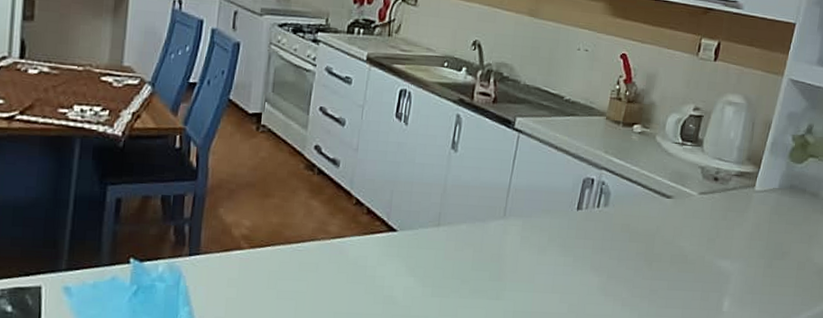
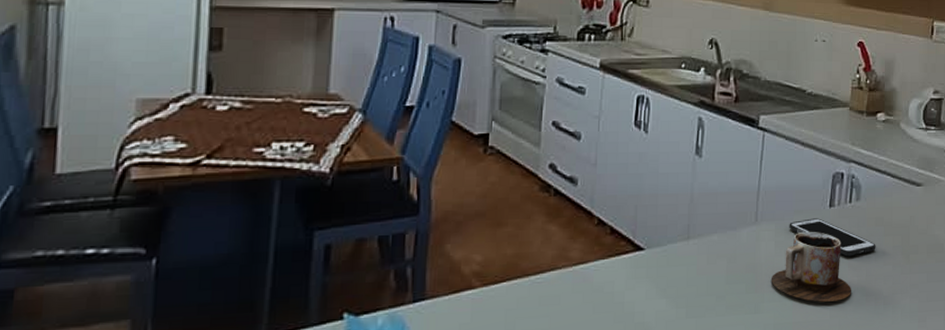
mug: none [514,229,592,297] -> present [770,231,852,302]
cell phone: none [535,218,620,258] -> present [789,218,876,257]

